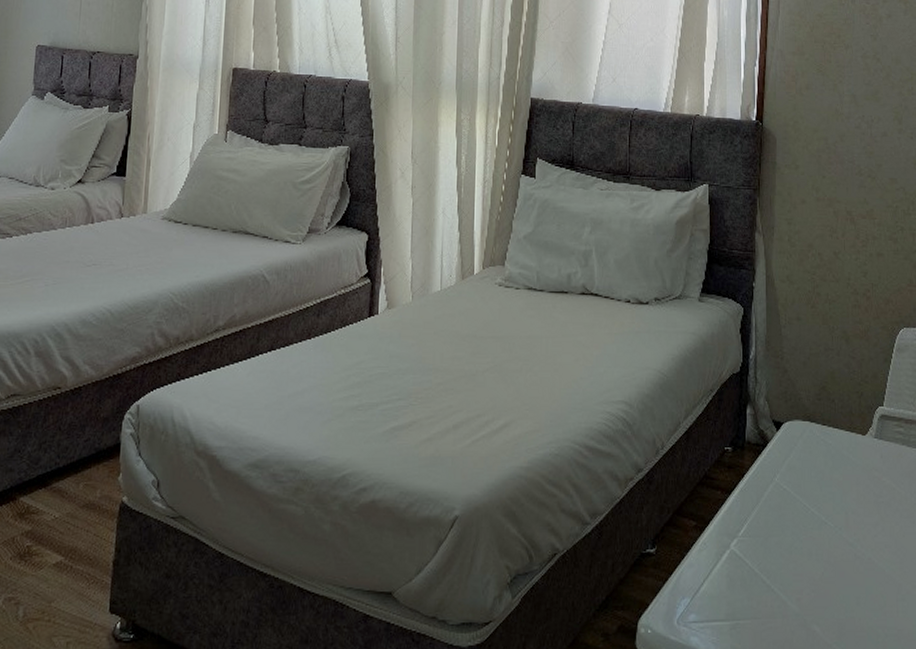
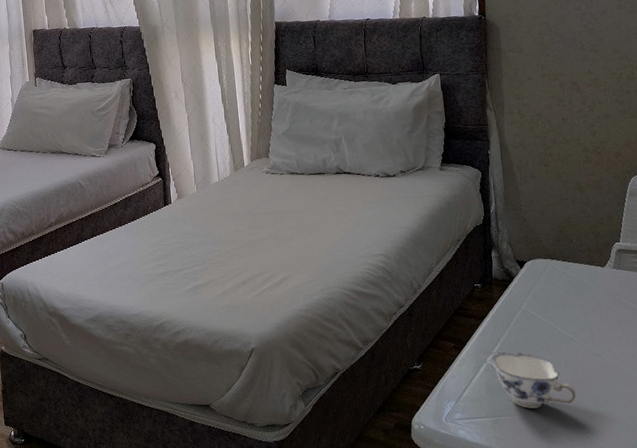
teacup: none [736,536,827,610] -> present [491,352,578,408]

